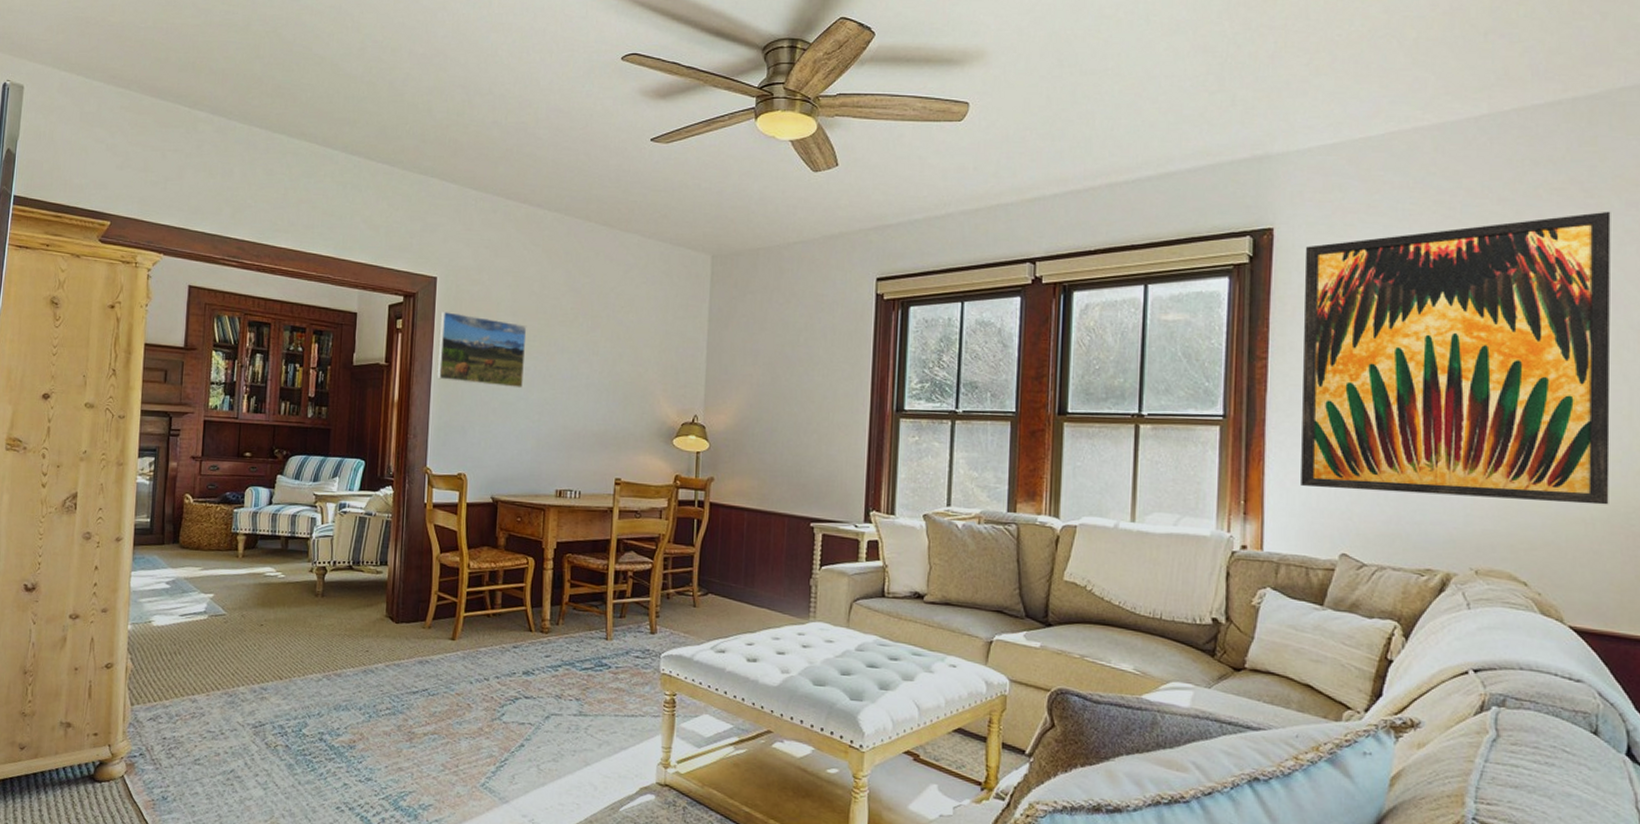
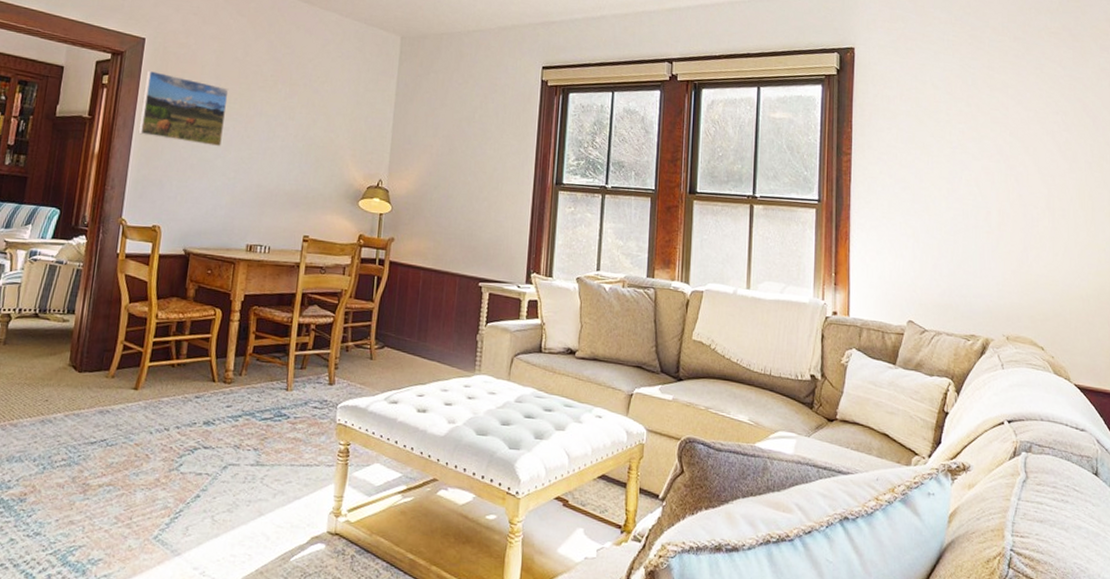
wall art: present [1301,211,1611,505] -> none [877,52,1098,285]

